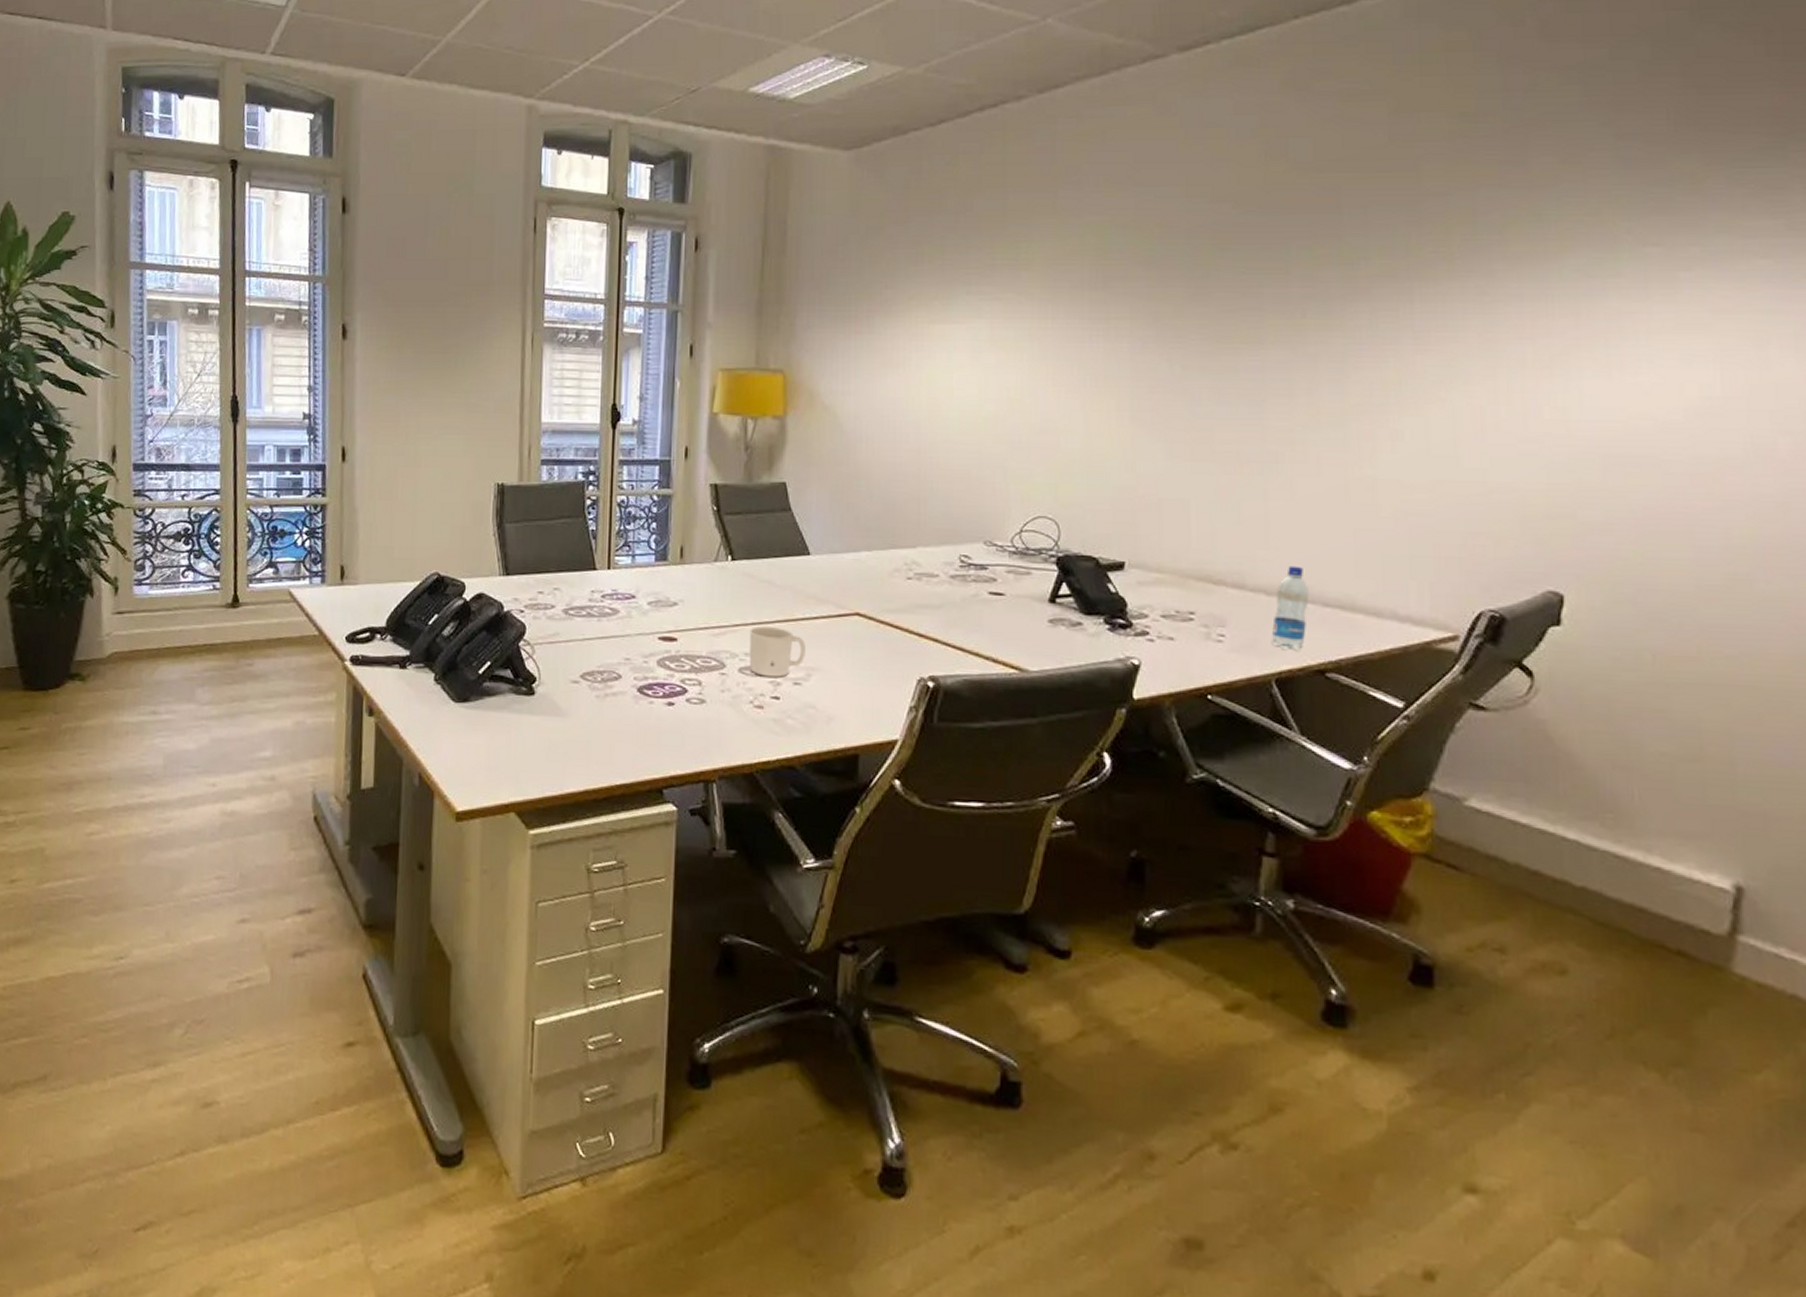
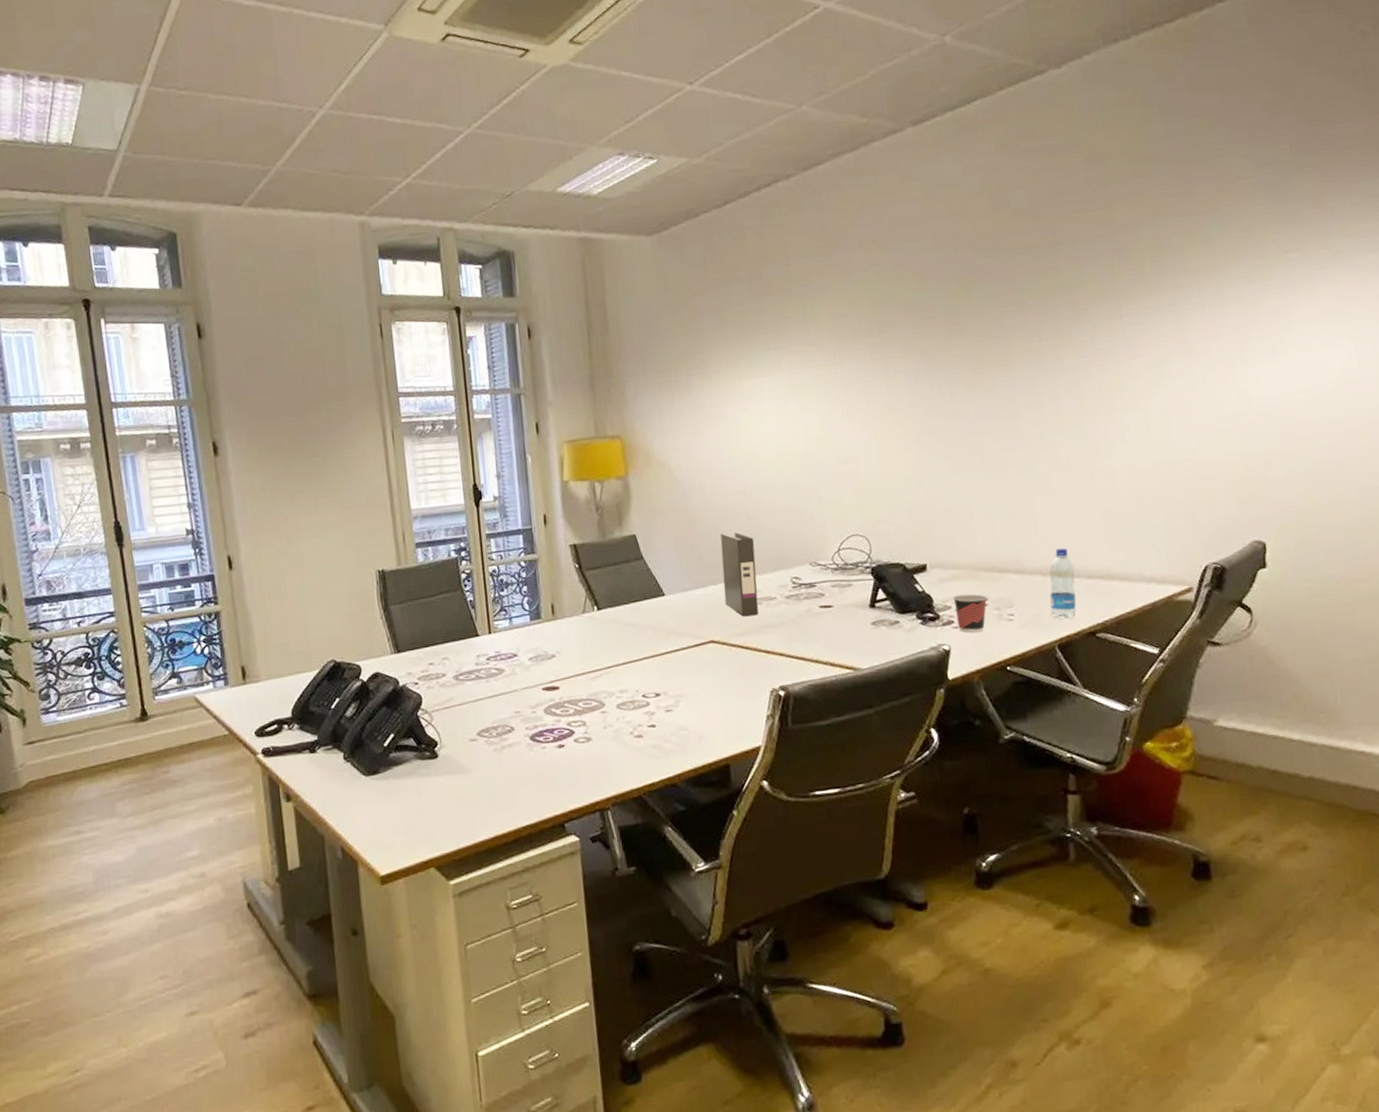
mug: present [749,627,806,679] -> none [621,663,673,710]
binder: none [878,494,922,592] -> present [720,532,759,617]
cup: none [1151,603,1195,649] -> present [952,594,988,633]

